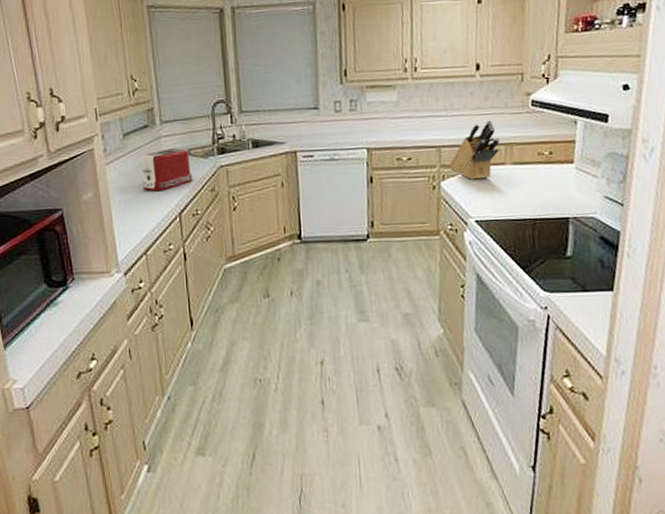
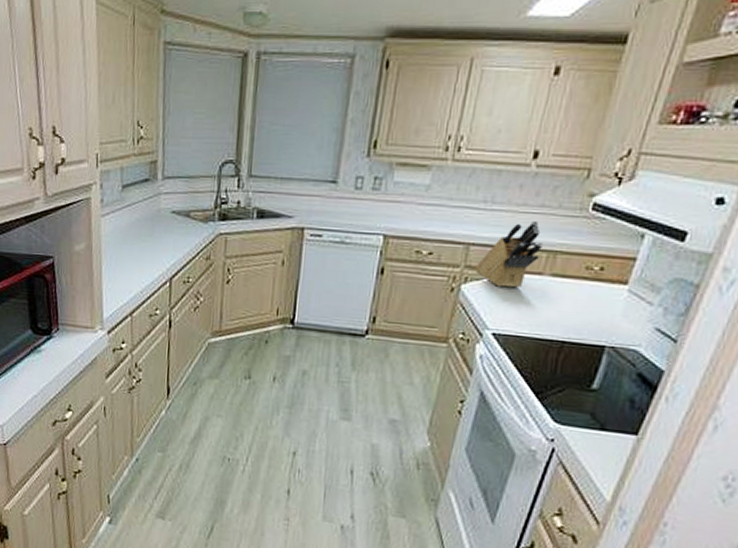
toaster: present [141,148,194,192] -> none [136,208,189,253]

